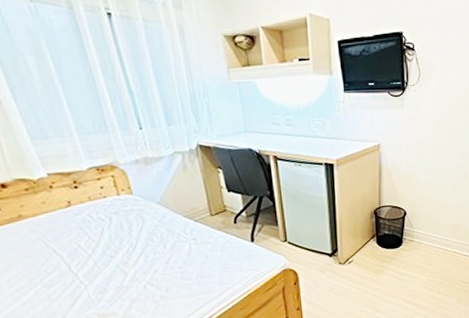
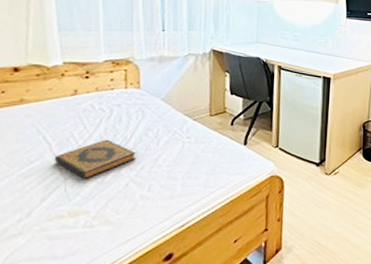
hardback book: none [69,247,147,285] -> present [54,139,136,179]

